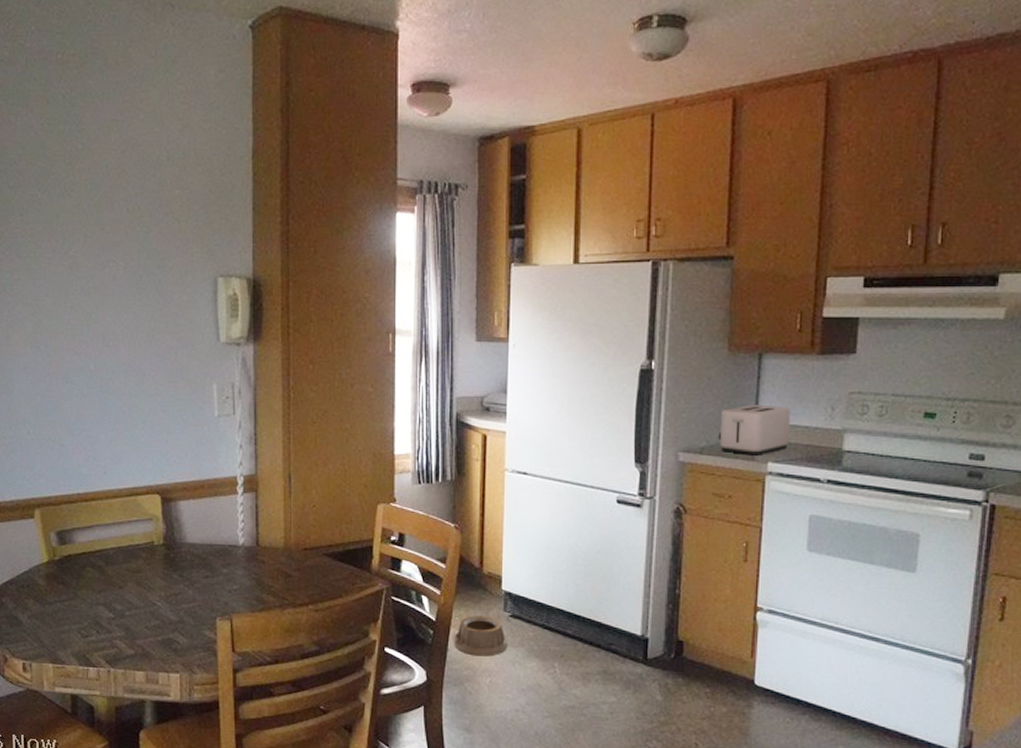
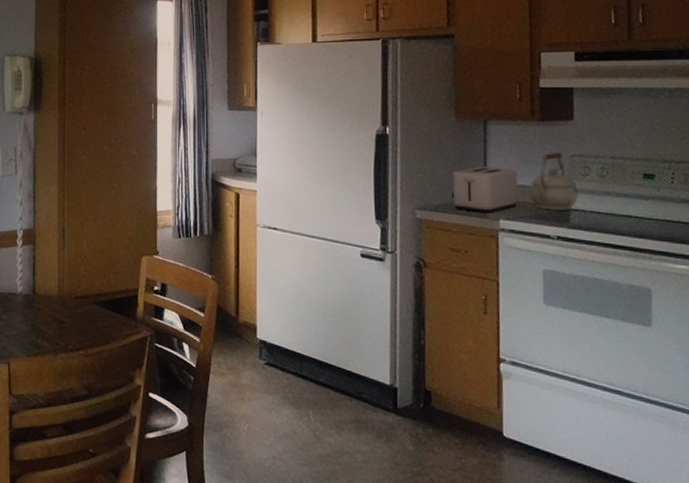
pet bowl: present [454,616,507,656] -> none [213,363,264,403]
kettle: none [802,389,852,452] -> present [530,152,577,210]

